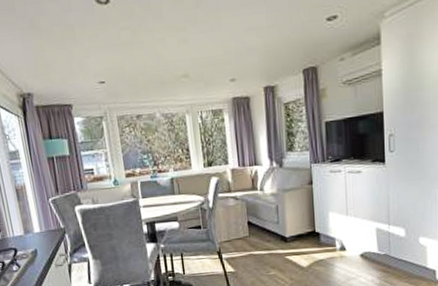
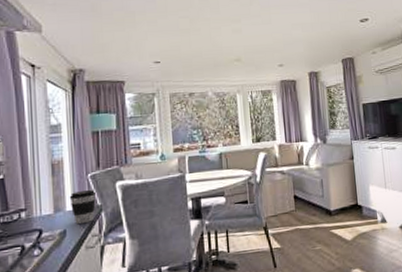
coffee cup: none [35,213,60,244] -> present [69,189,96,224]

